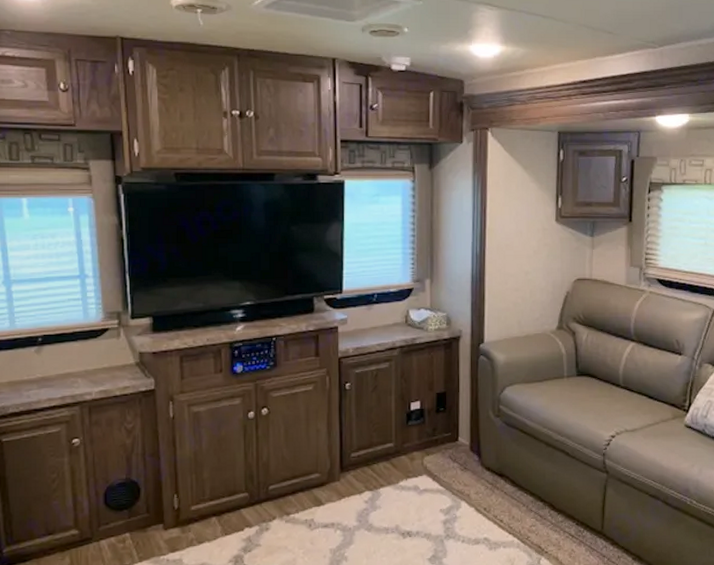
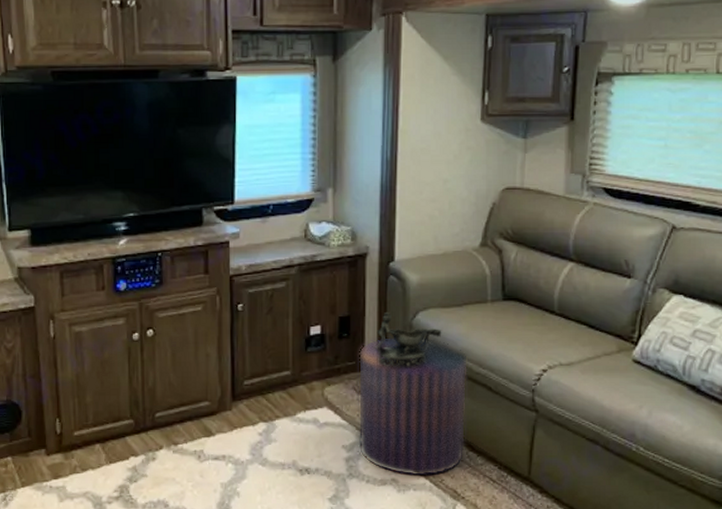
pouf: none [453,410,549,536] -> present [358,337,469,477]
decorative bowl: none [467,388,526,439] -> present [374,313,442,370]

